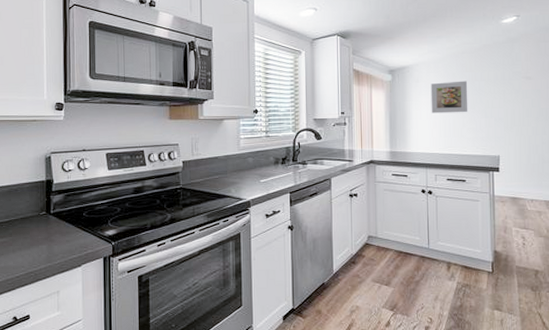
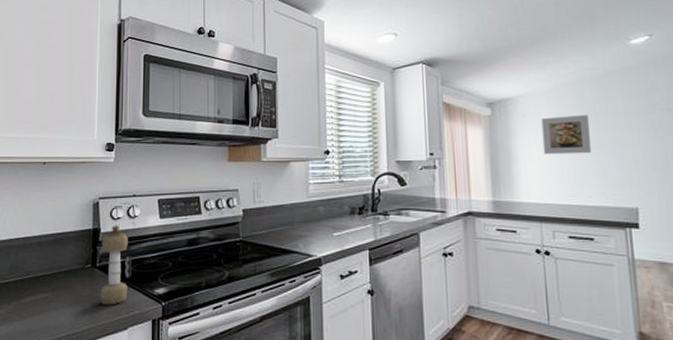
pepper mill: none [55,176,83,247] -> present [101,225,131,305]

